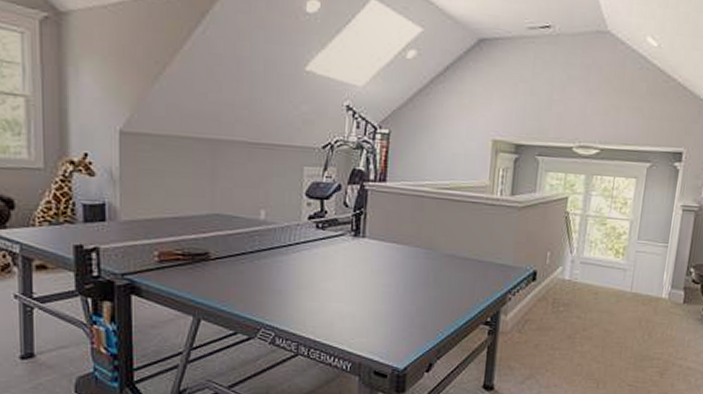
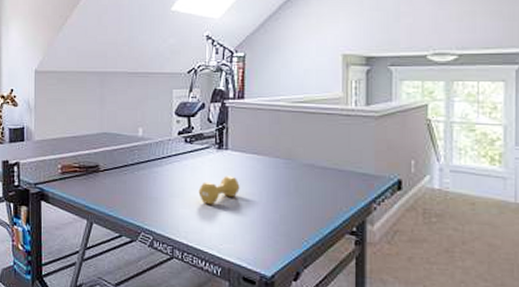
sporting goods: none [329,266,376,298] -> present [198,176,240,205]

